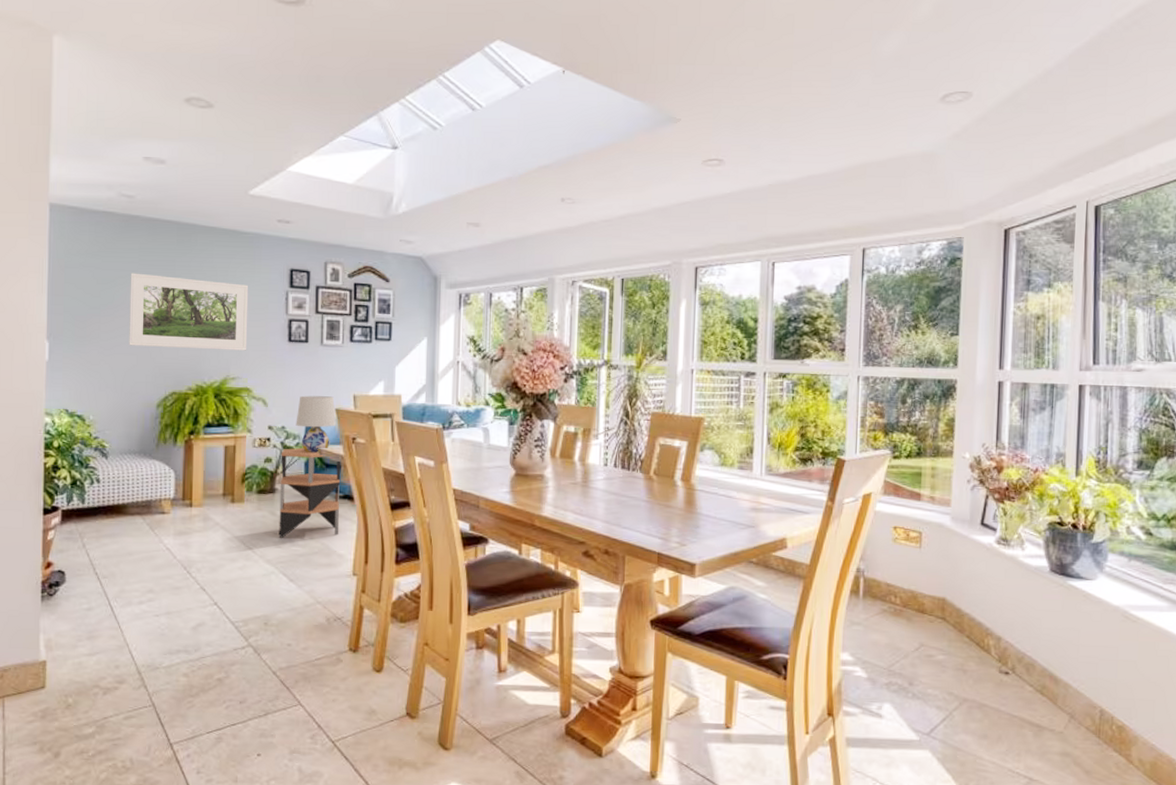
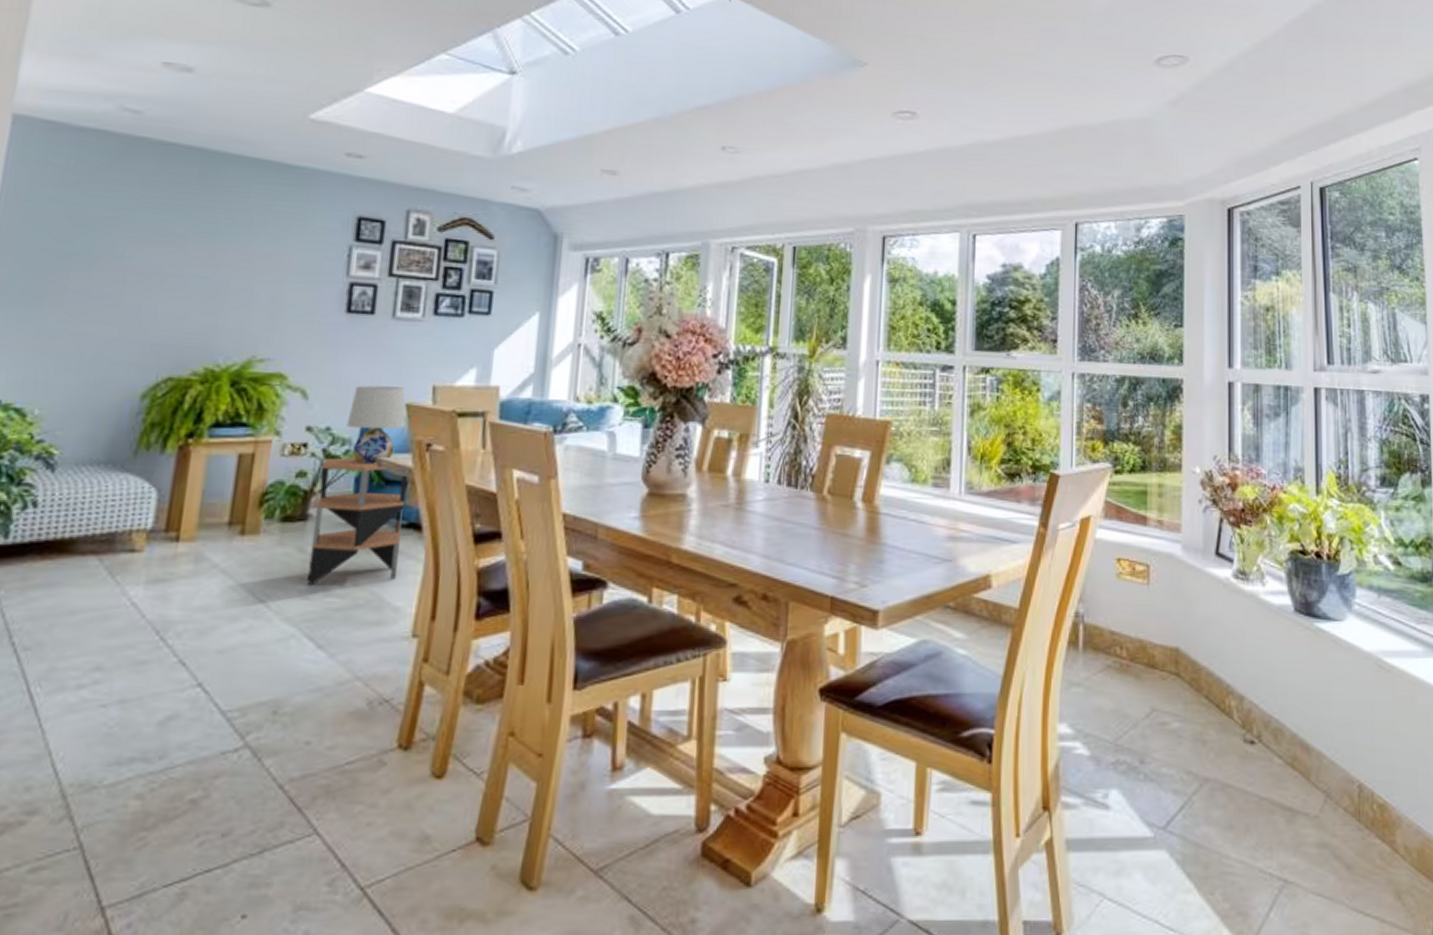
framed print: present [129,273,249,351] -> none [109,212,297,323]

